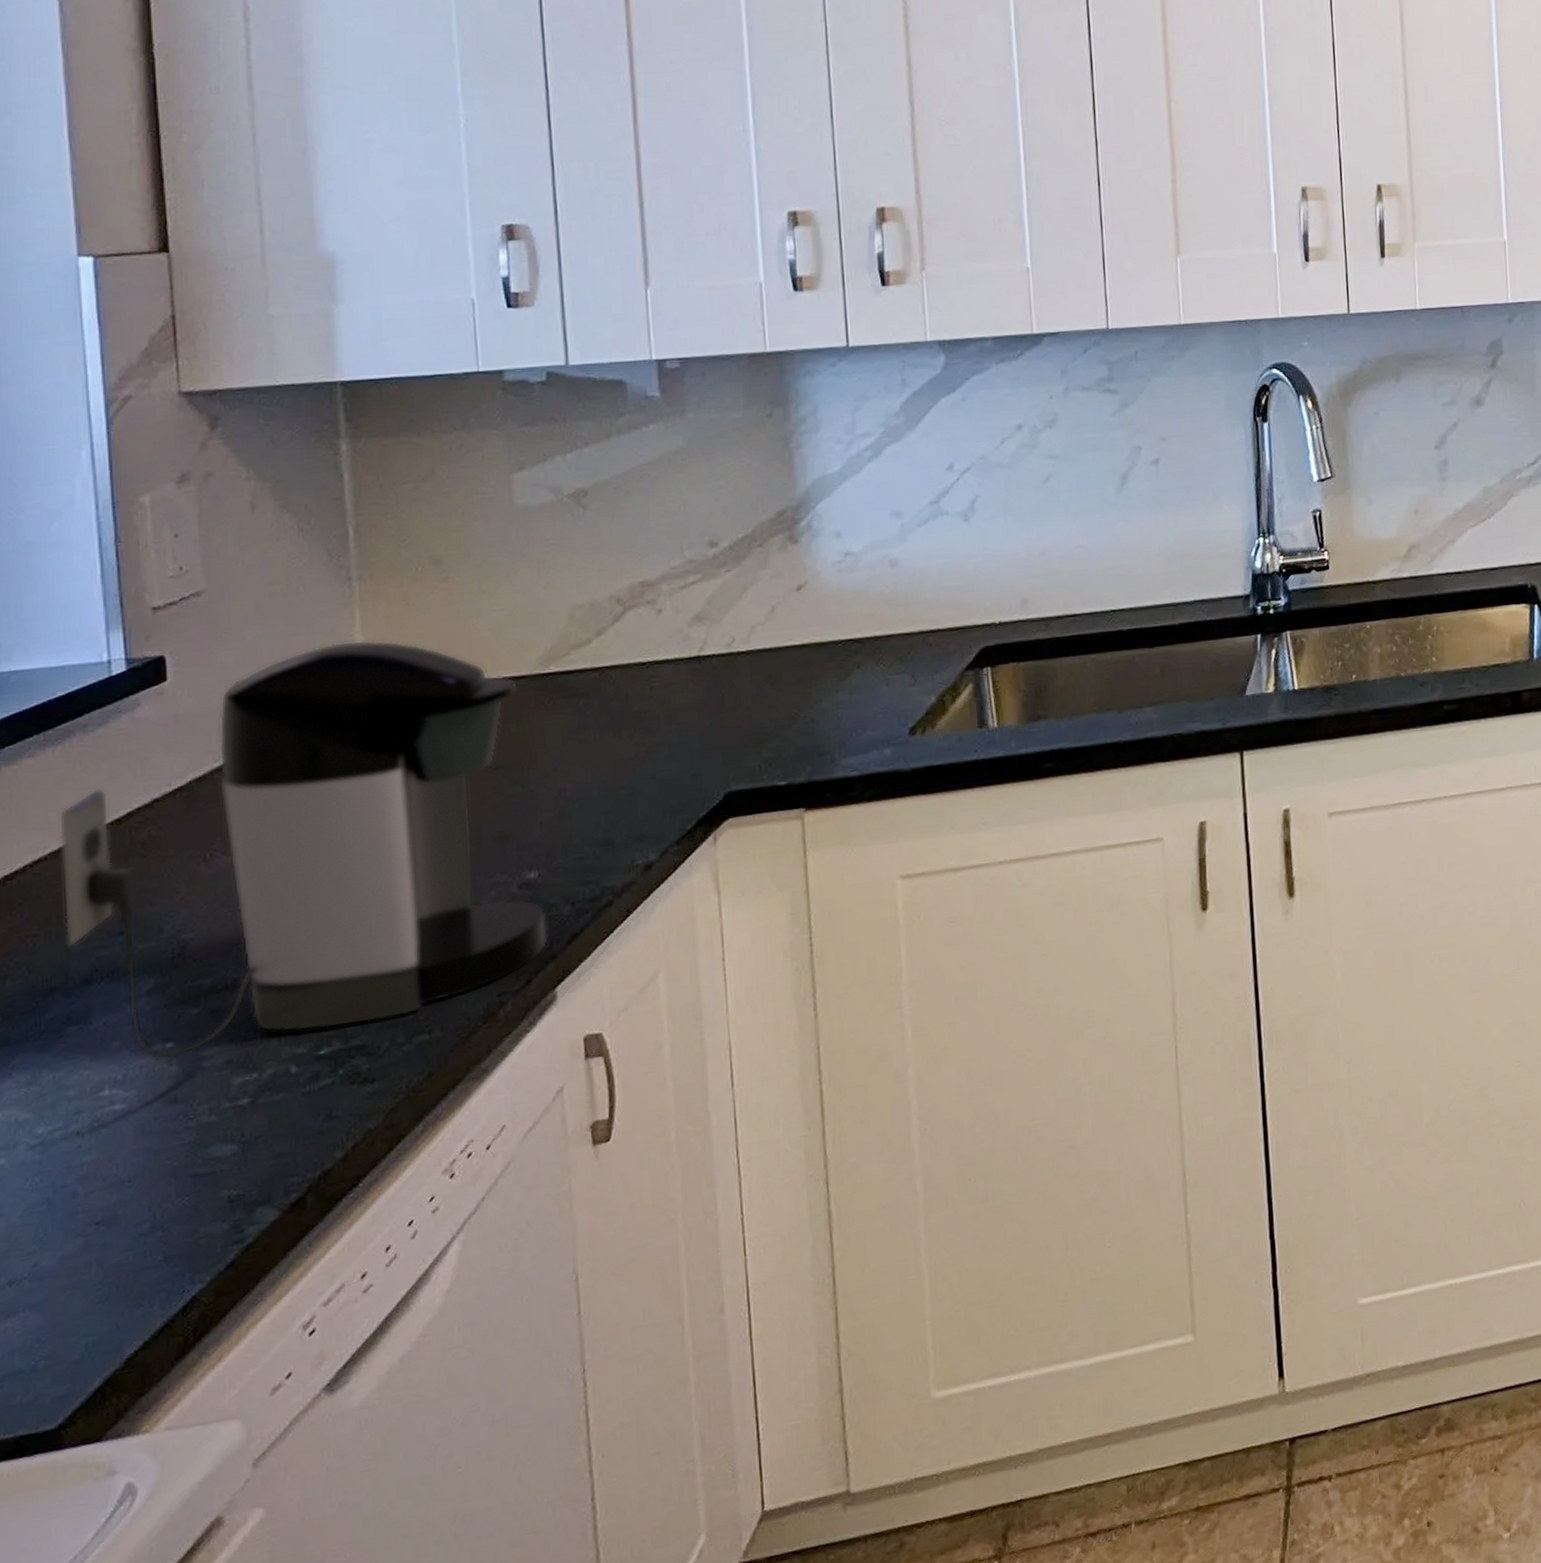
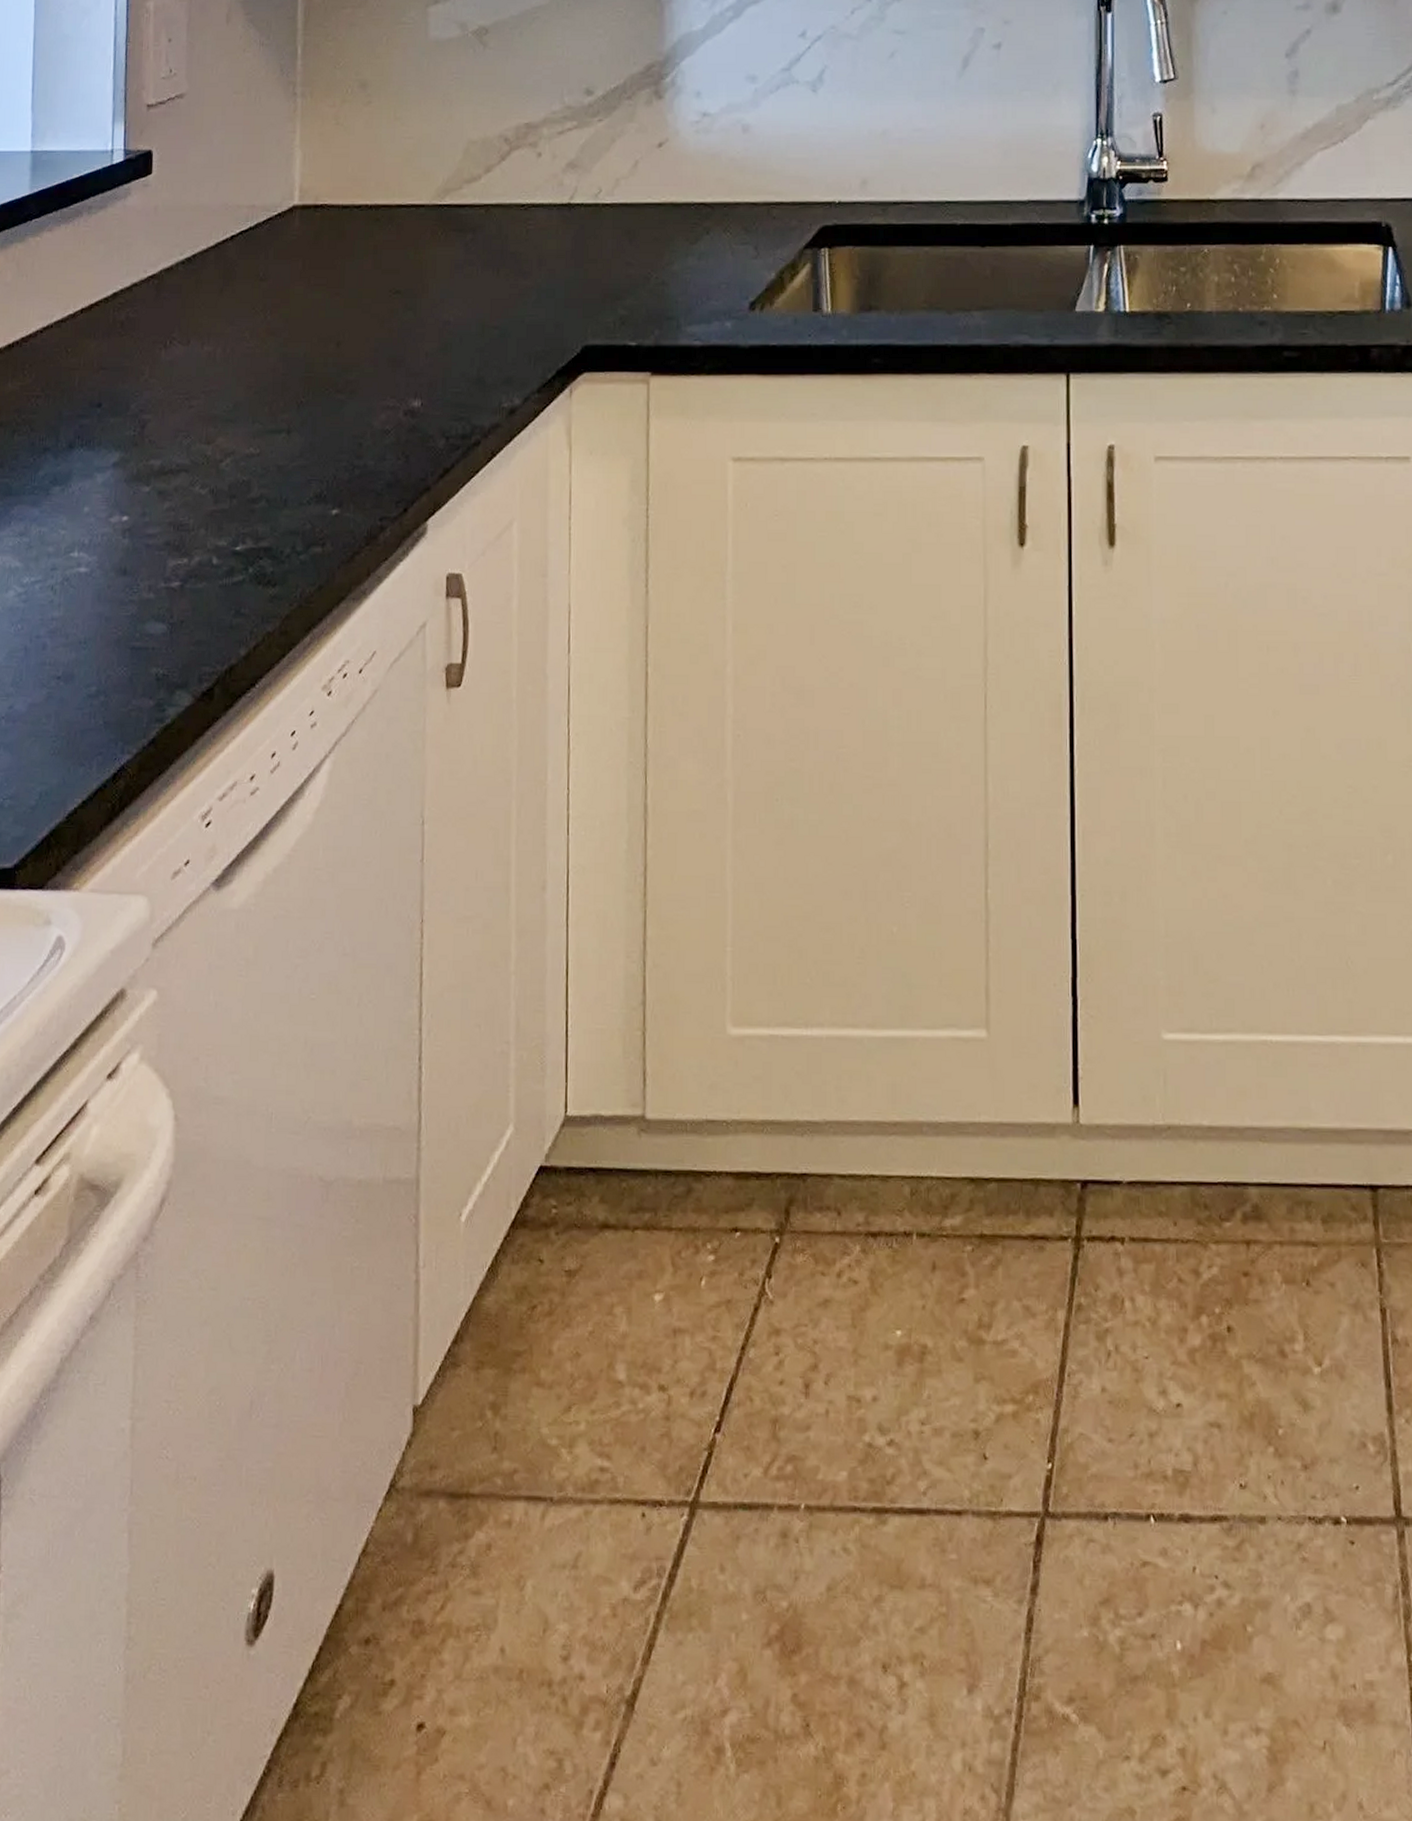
coffee maker: present [58,640,548,1060] -> none [59,153,425,531]

